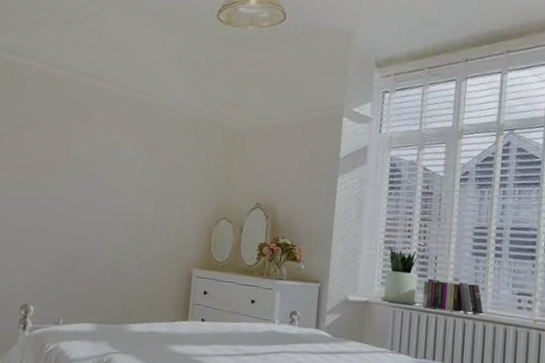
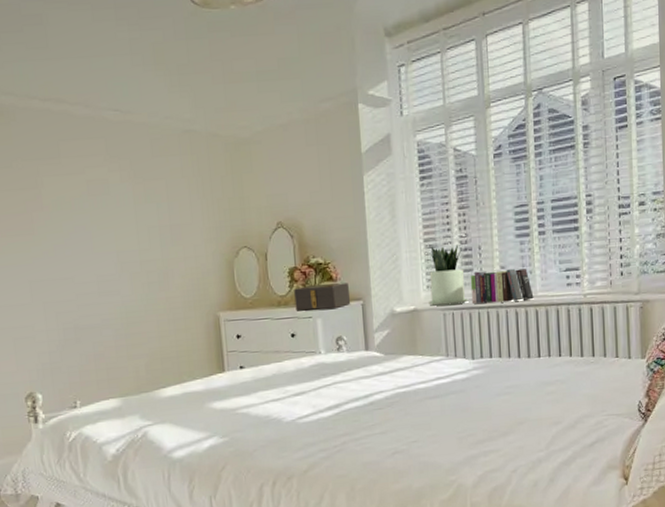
jewelry box: none [259,261,310,287] -> present [294,282,351,311]

